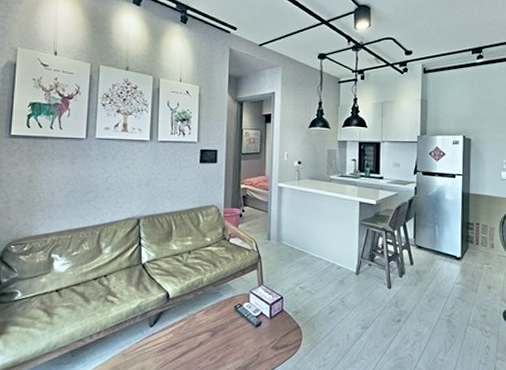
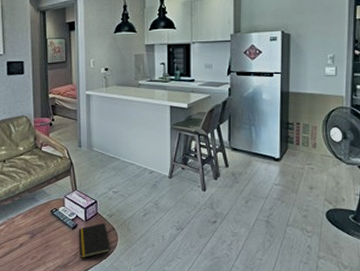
notepad: none [262,320,294,360] -> present [78,222,110,259]

